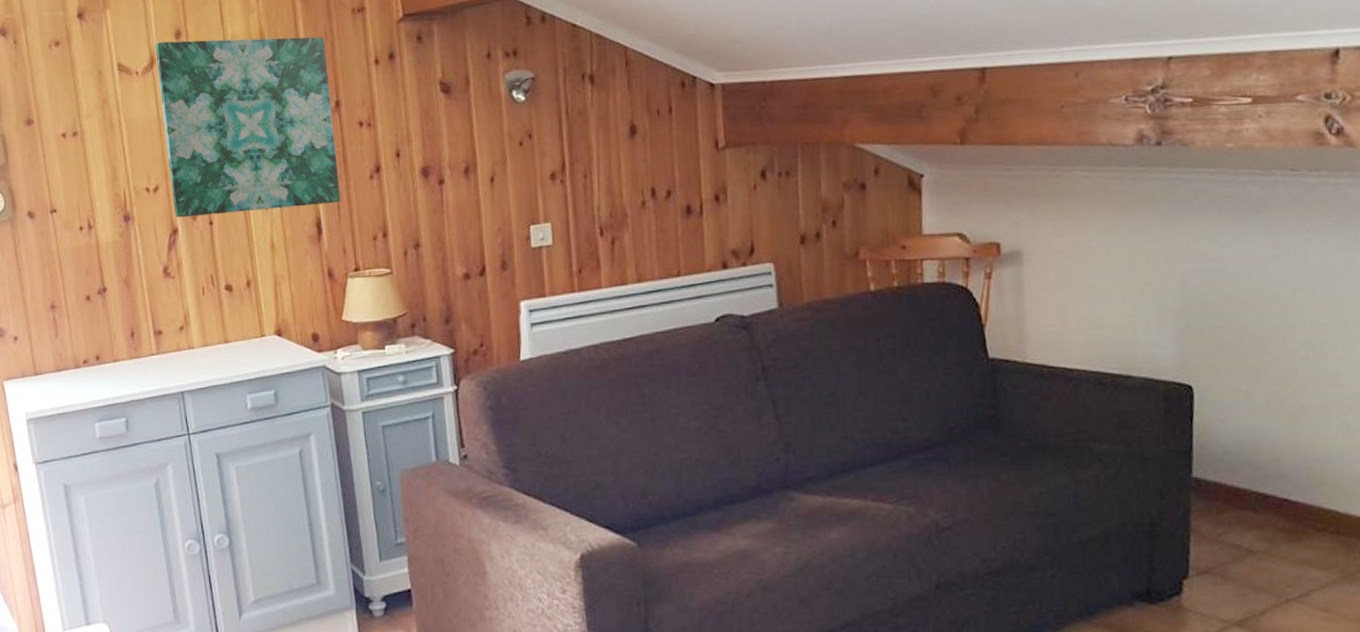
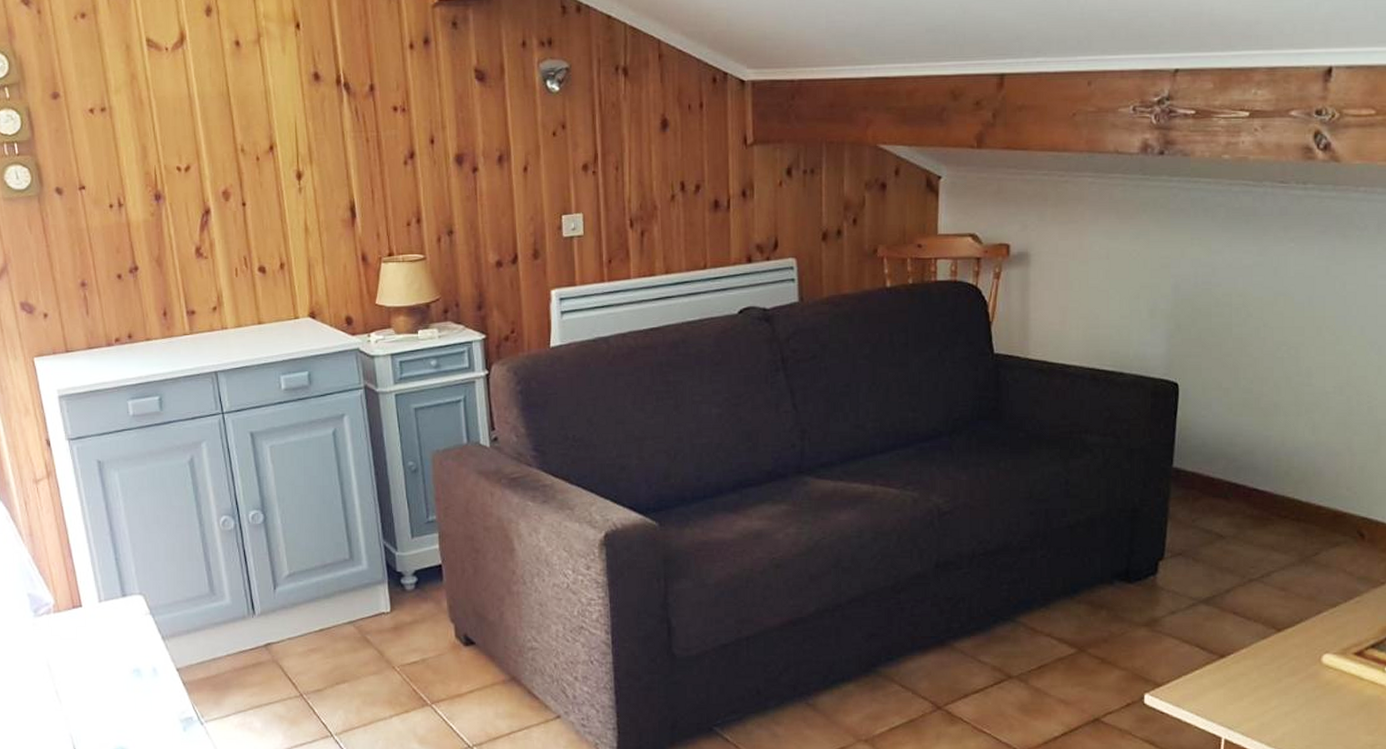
wall art: present [155,37,340,218] -> none [185,17,374,198]

